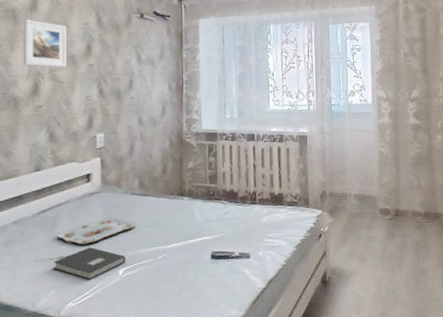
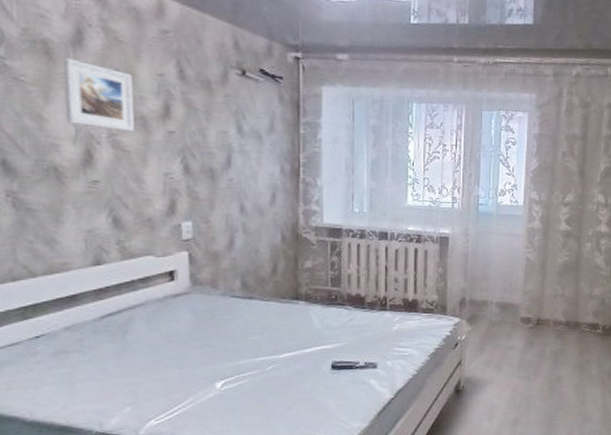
book: present [54,247,125,280] -> none [127,358,224,395]
serving tray: present [57,218,137,244] -> none [130,324,238,354]

